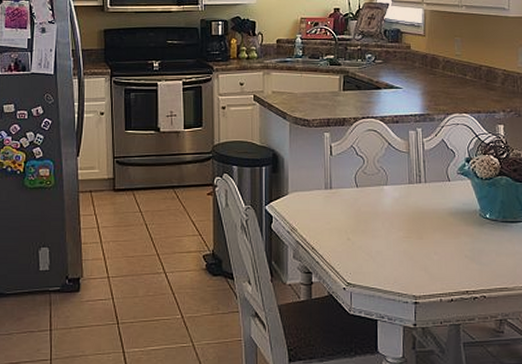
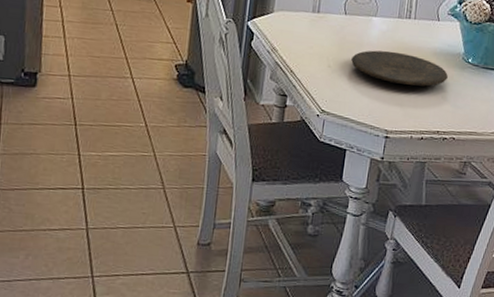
plate: none [369,216,468,248] -> present [351,50,448,87]

